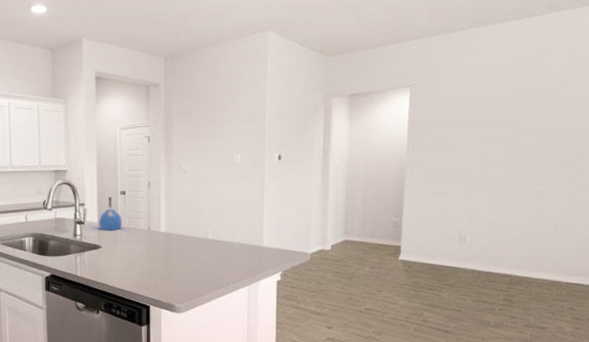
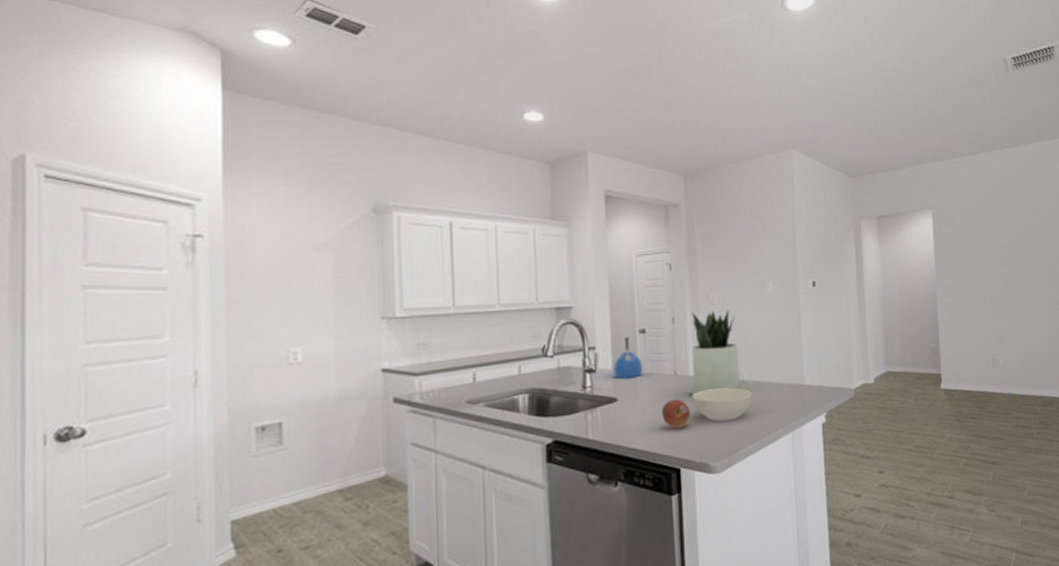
fruit: none [137,250,160,274] -> present [662,399,690,429]
planter: none [160,178,209,248] -> present [689,310,746,395]
bowl: none [162,244,215,271] -> present [692,387,753,422]

